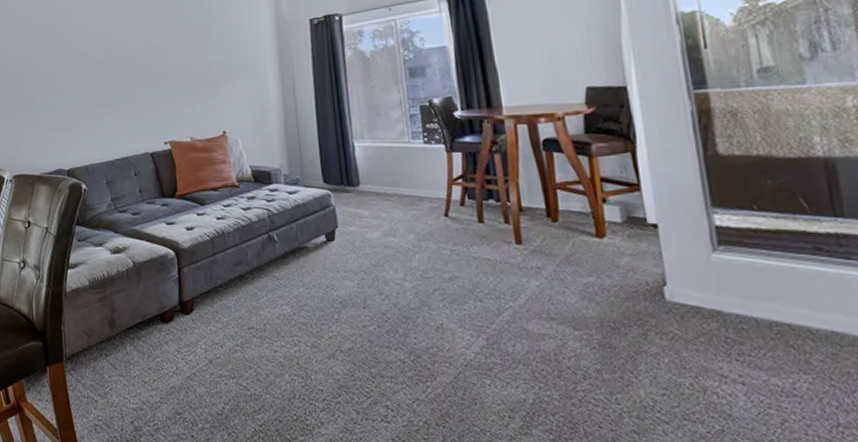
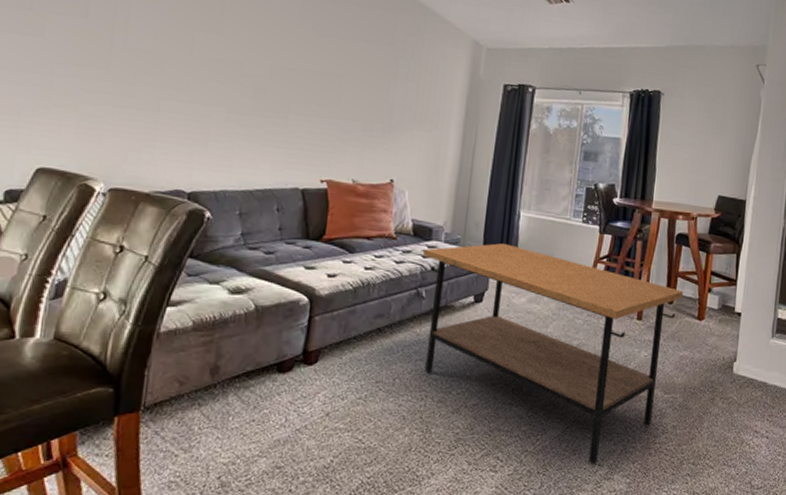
coffee table: none [266,177,569,417] -> present [423,243,683,465]

